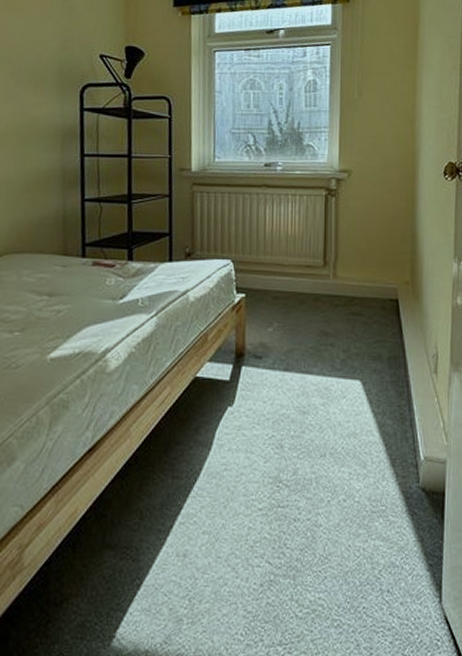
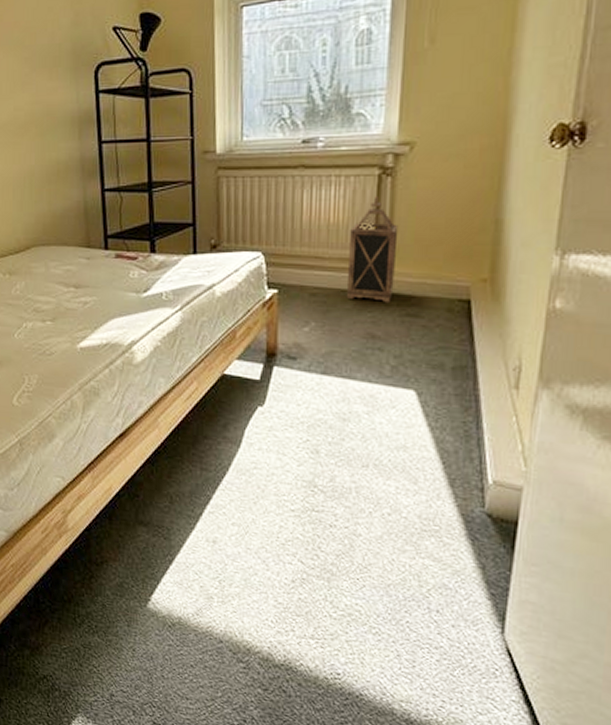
lantern: none [302,213,342,304] -> present [346,196,399,304]

